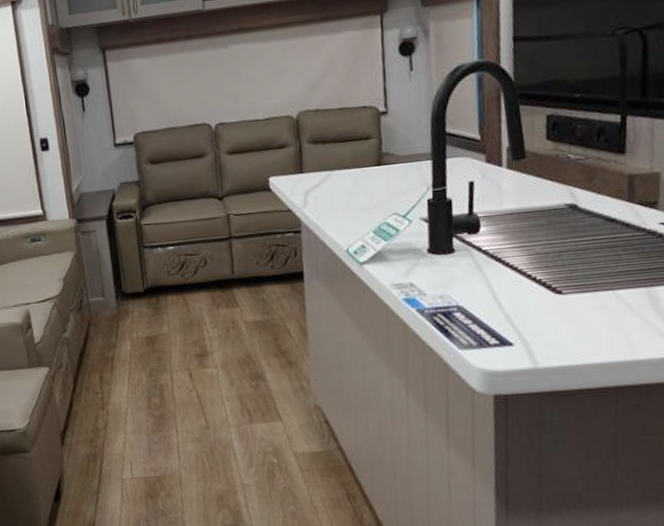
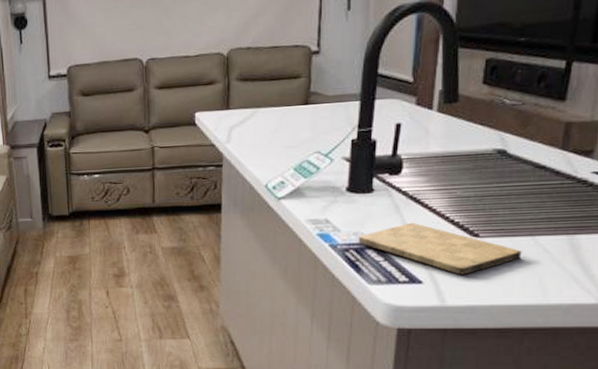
cutting board: none [444,281,606,335] -> present [358,222,522,275]

